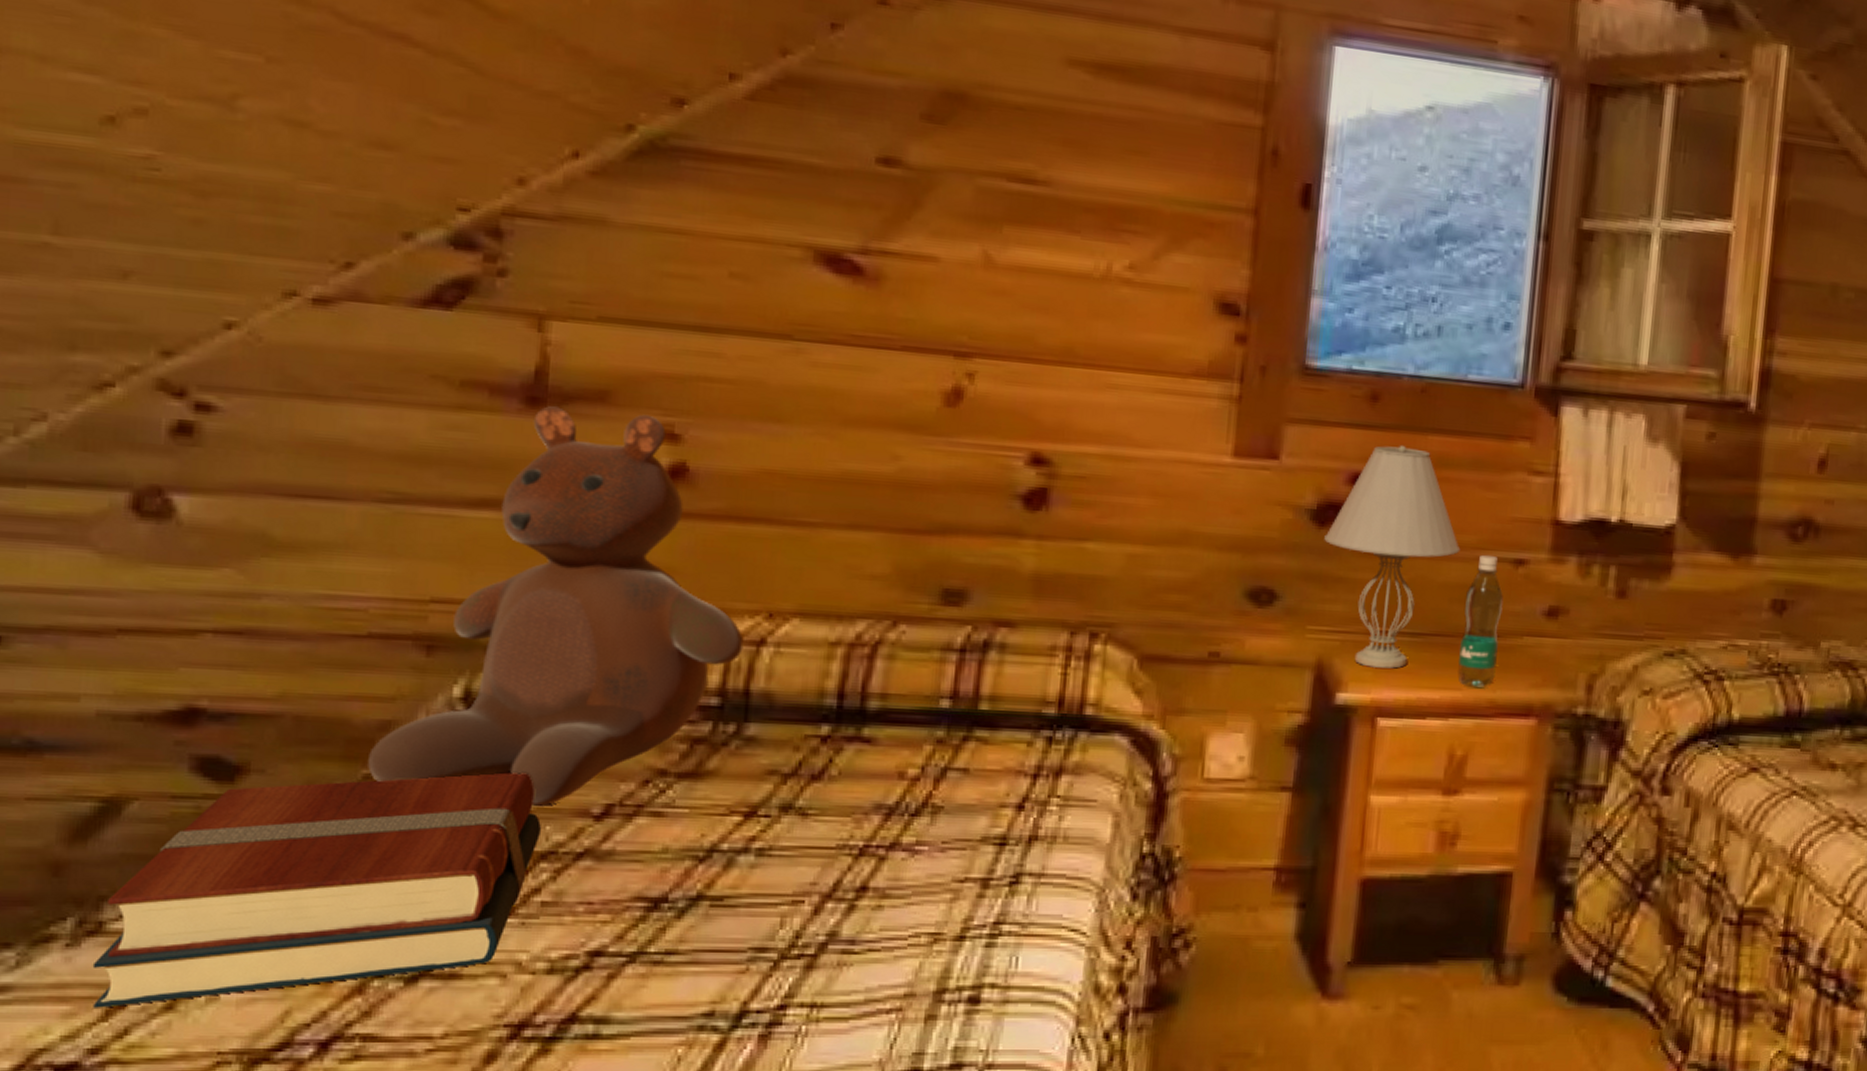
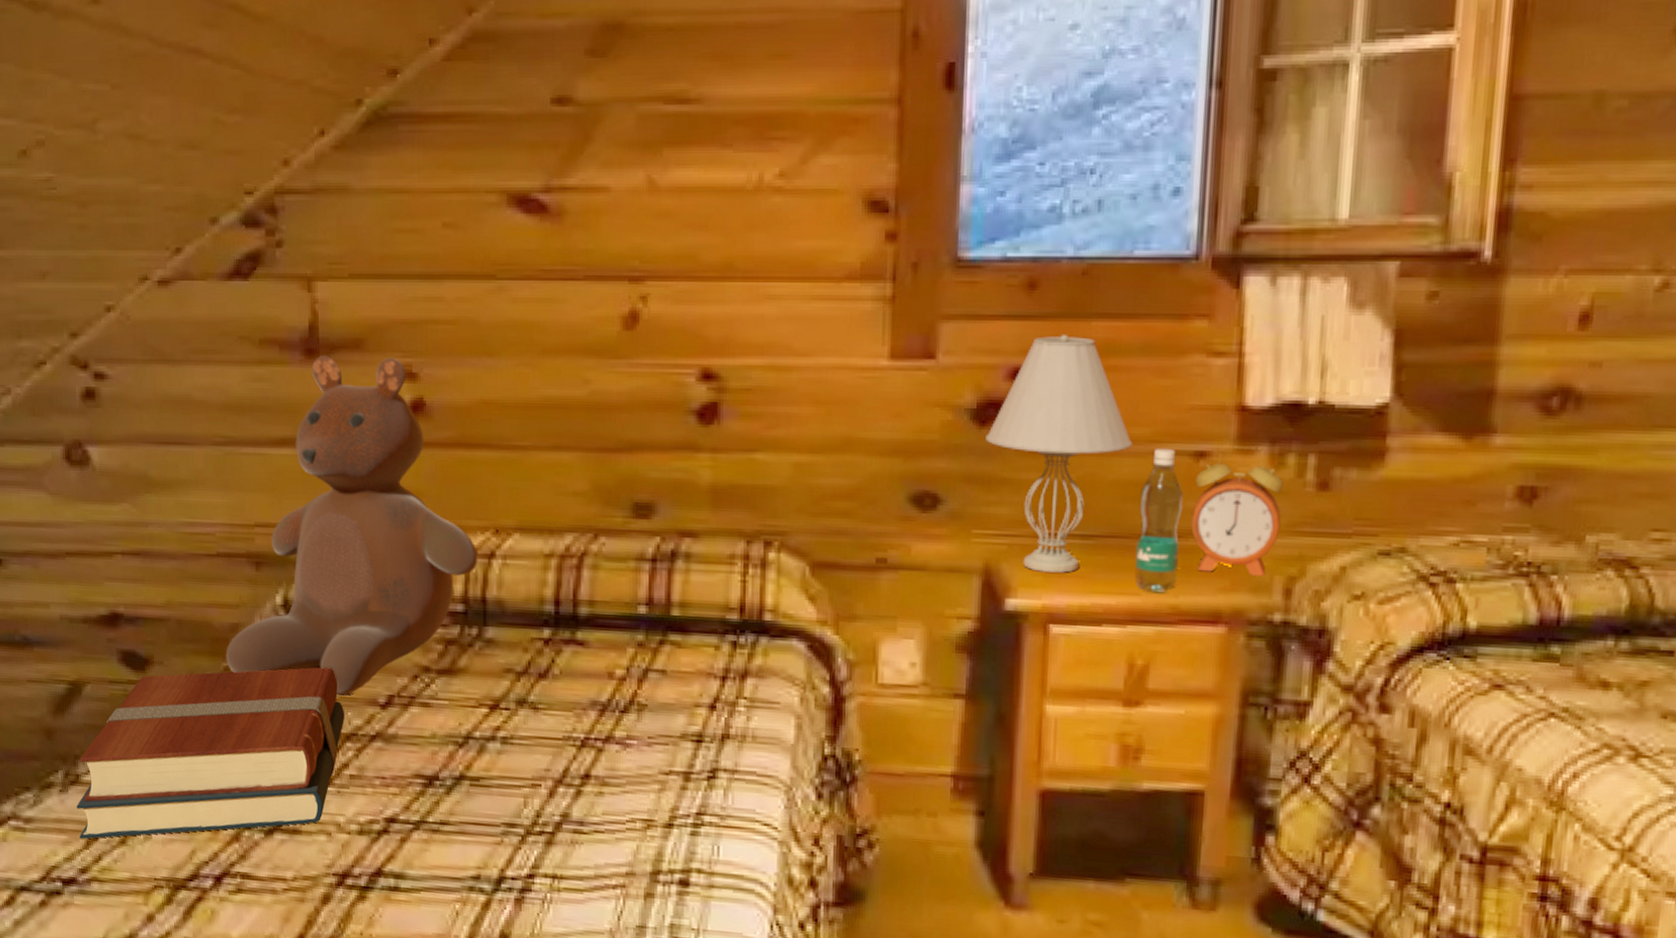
alarm clock: none [1509,554,1589,673] -> present [1191,445,1284,576]

